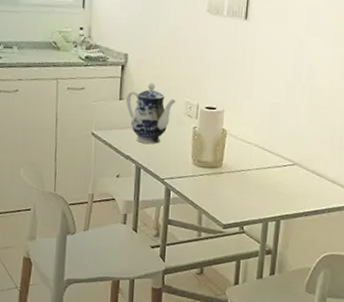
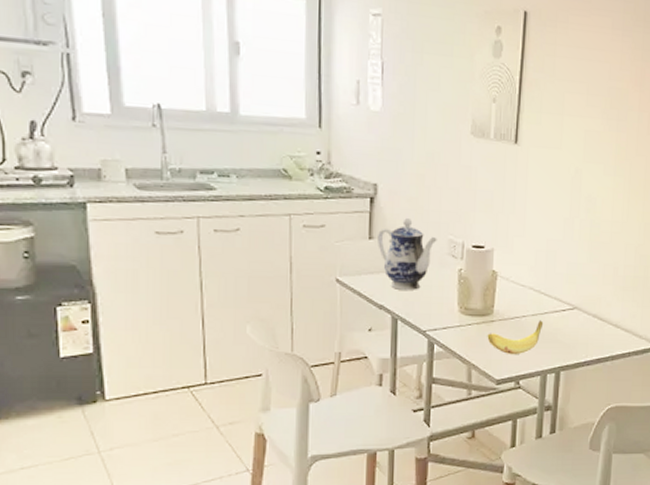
banana: none [216,174,267,203] -> present [487,320,544,354]

